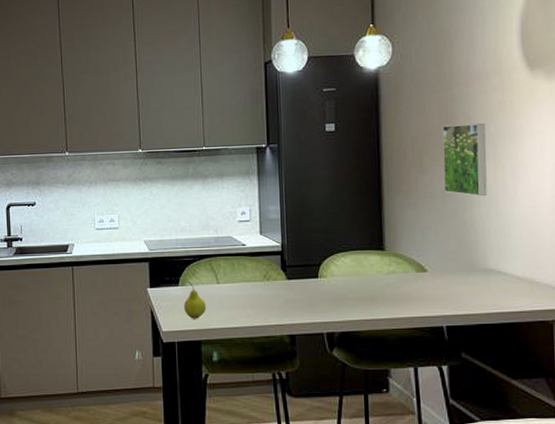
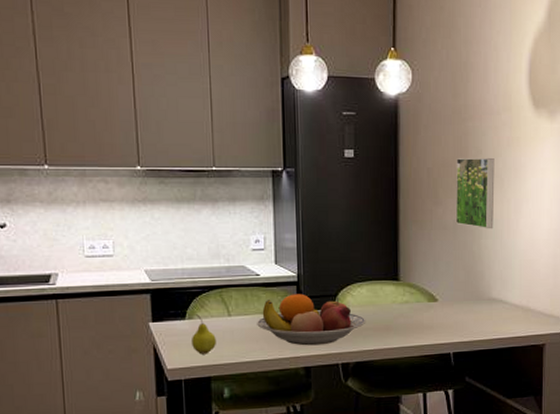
fruit bowl: none [243,263,351,314] -> present [257,293,366,346]

